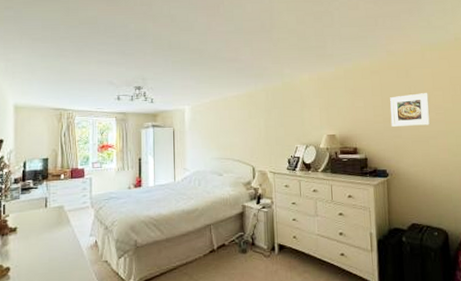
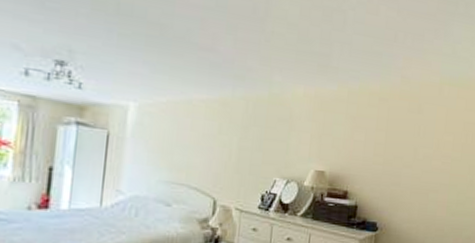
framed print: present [390,93,430,127] -> none [391,134,438,175]

